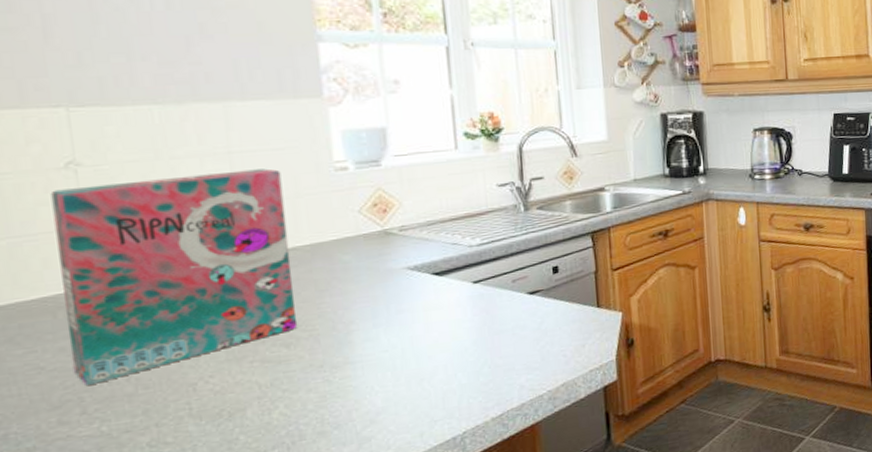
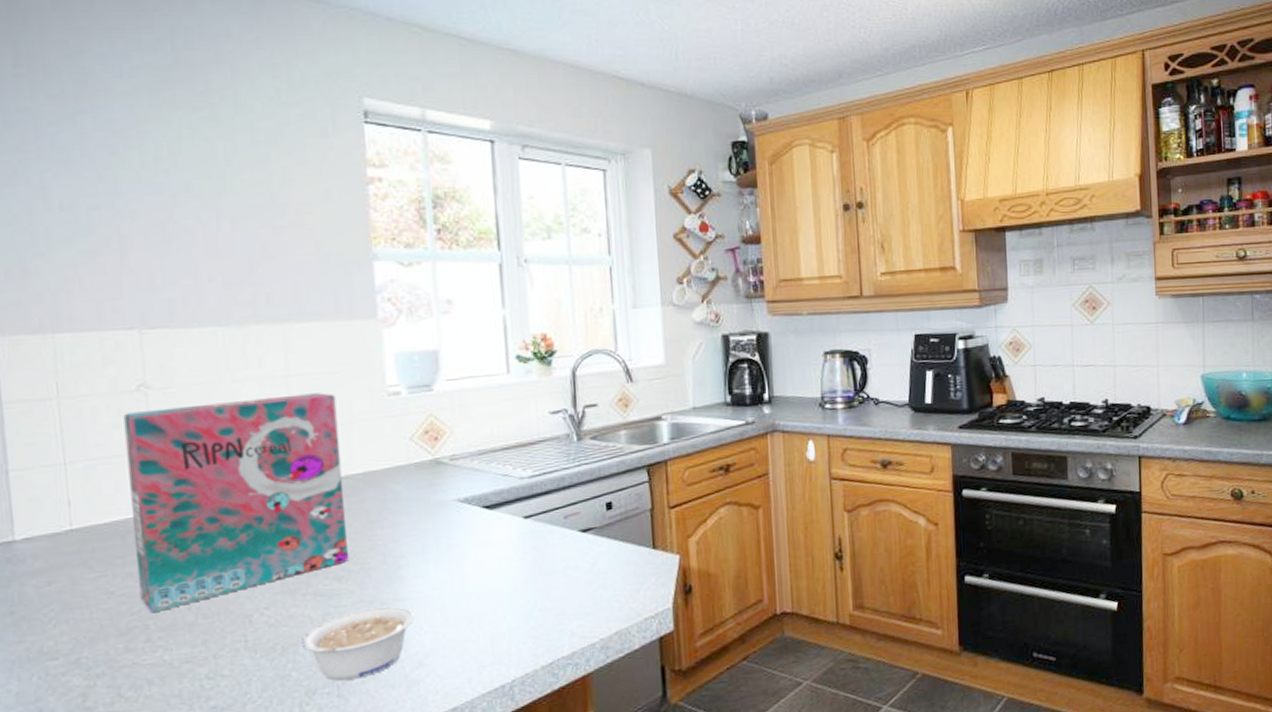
legume: none [248,369,365,442] -> present [300,606,415,681]

